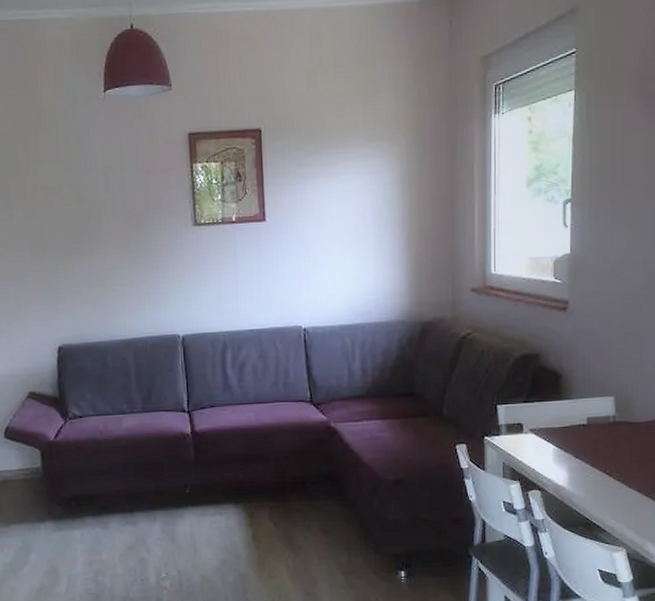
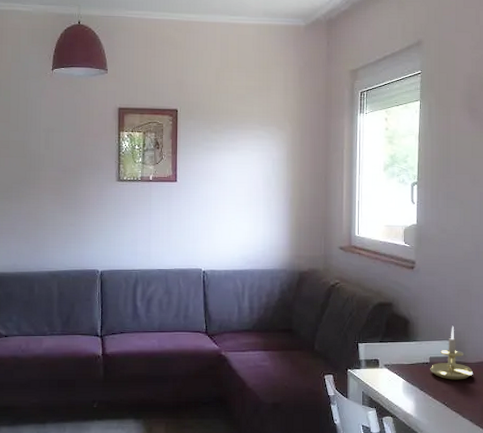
candle holder: none [587,378,642,444] -> present [430,325,473,380]

